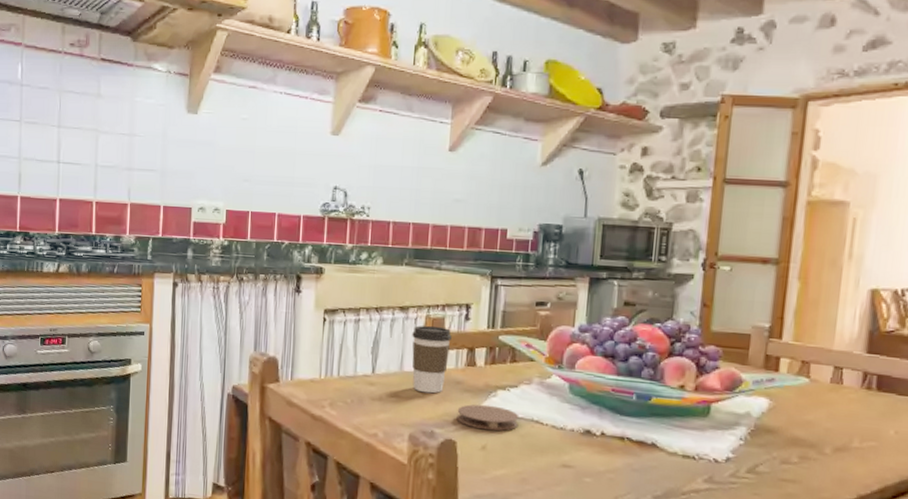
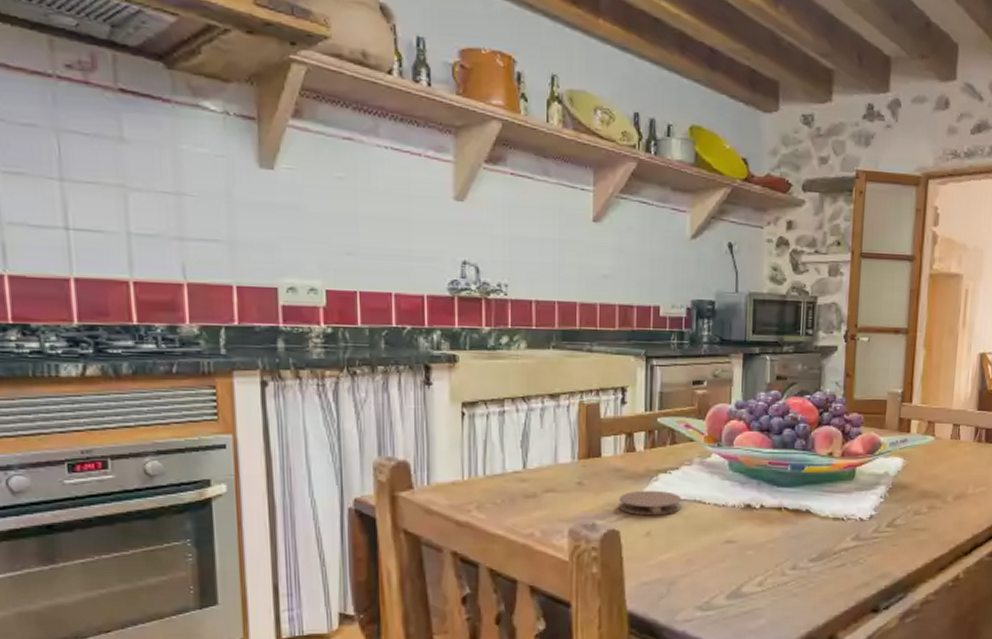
coffee cup: present [412,325,452,394] -> none [565,412,608,484]

